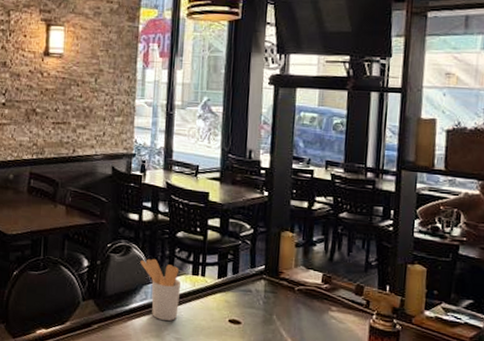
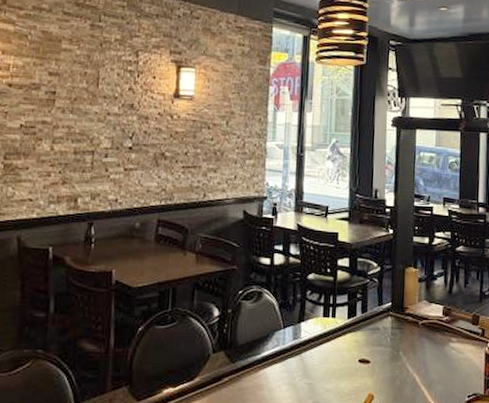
utensil holder: present [140,258,182,321] -> none [272,303,313,366]

